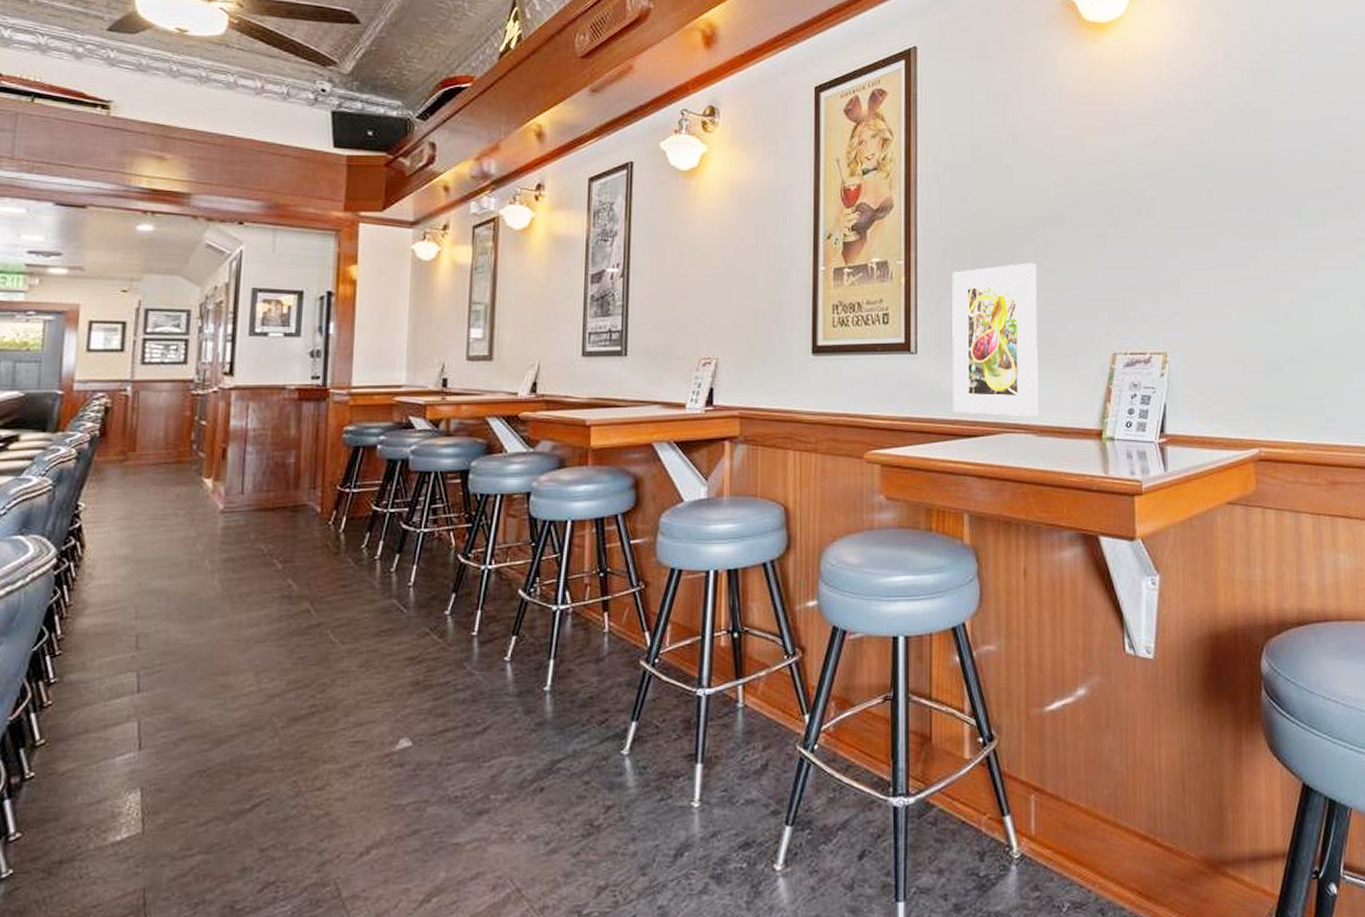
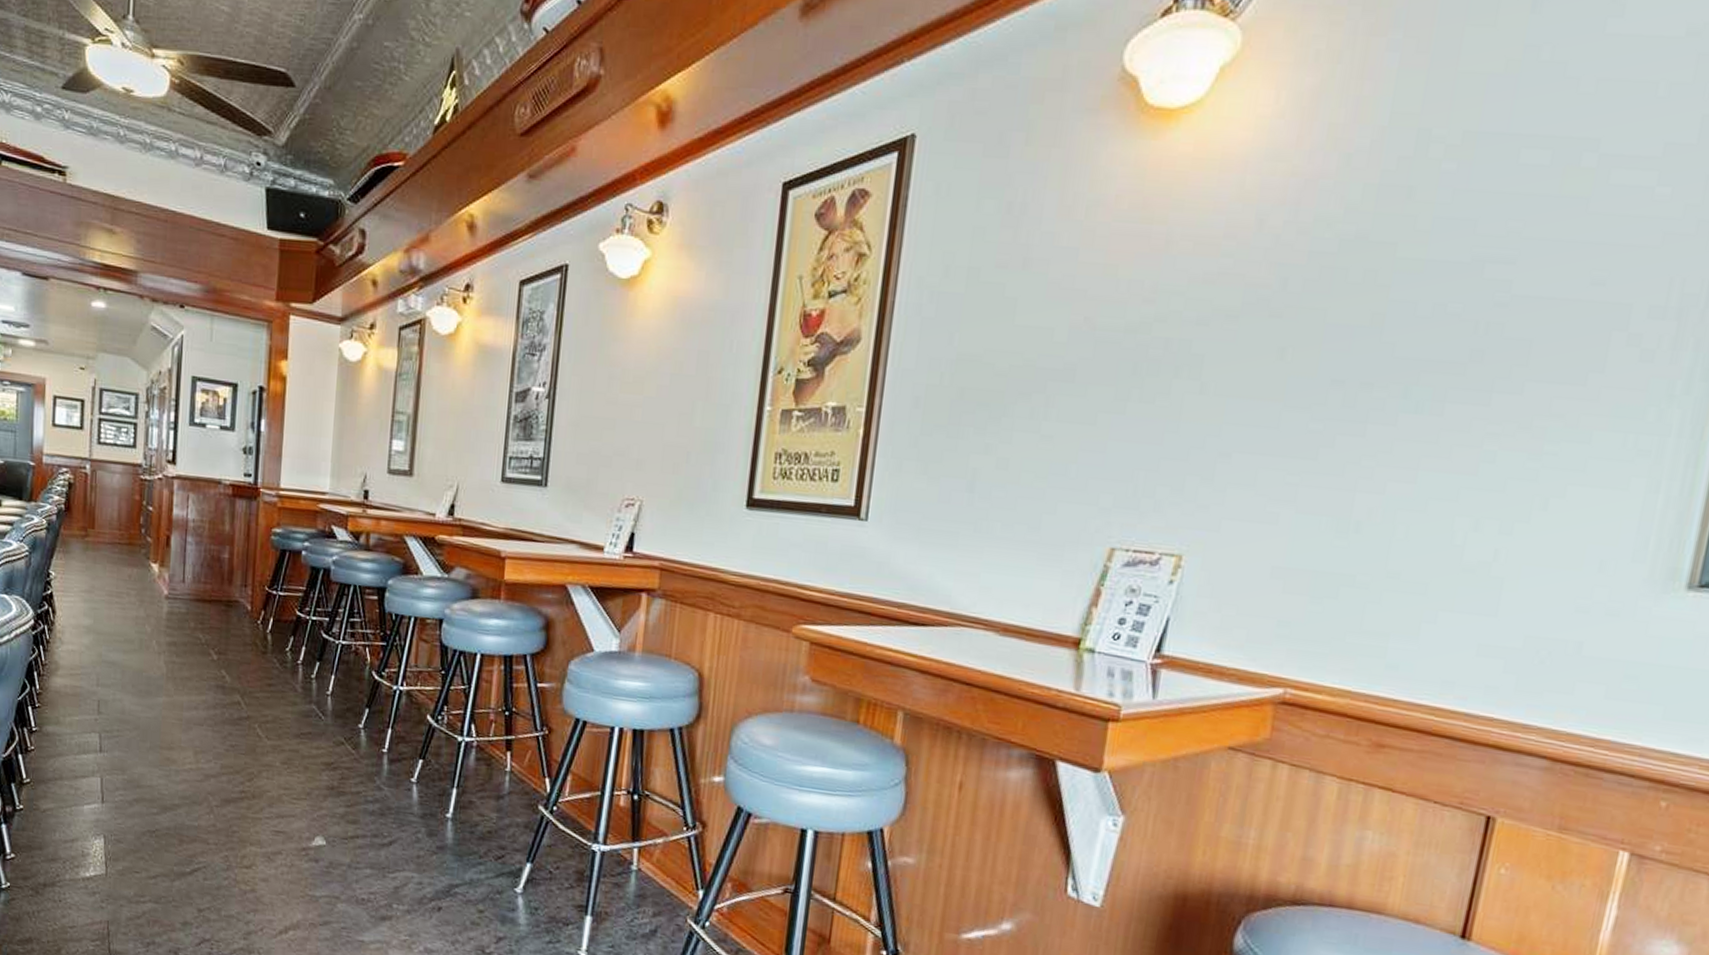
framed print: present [952,262,1039,417] -> none [901,424,1029,612]

